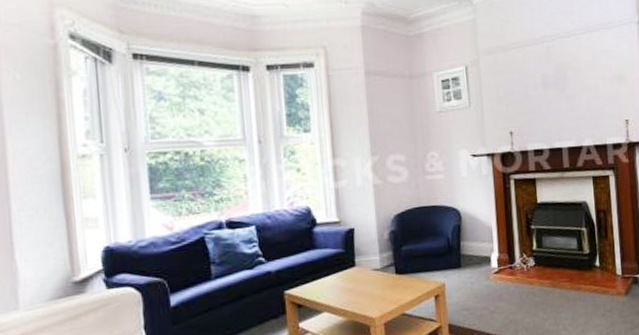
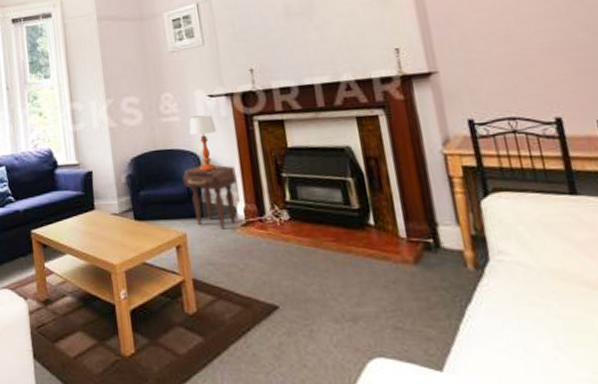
nightstand: none [444,219,493,278] -> present [182,165,237,230]
table lamp: none [452,173,477,227] -> present [189,115,217,172]

